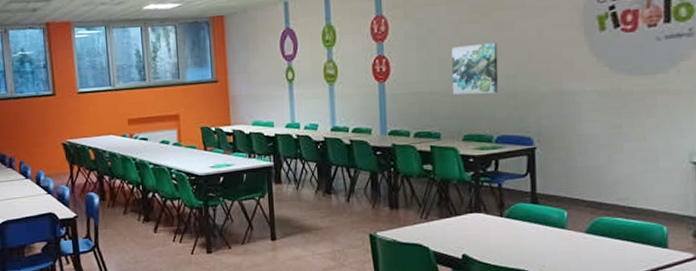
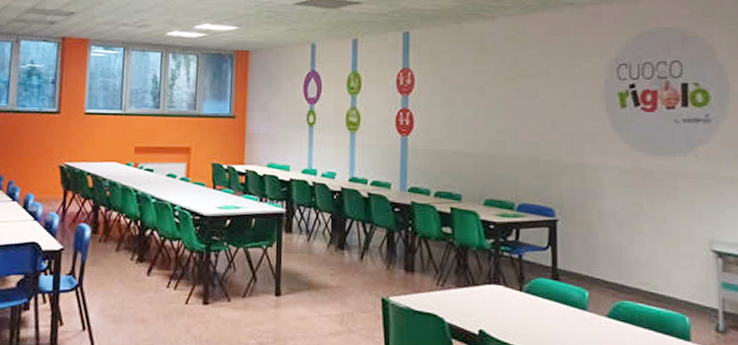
wall art: present [451,42,499,95] -> none [475,107,522,160]

